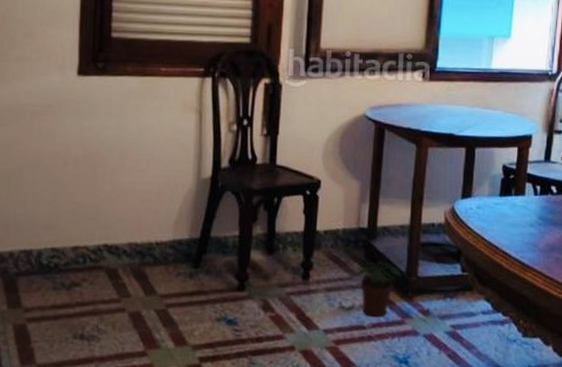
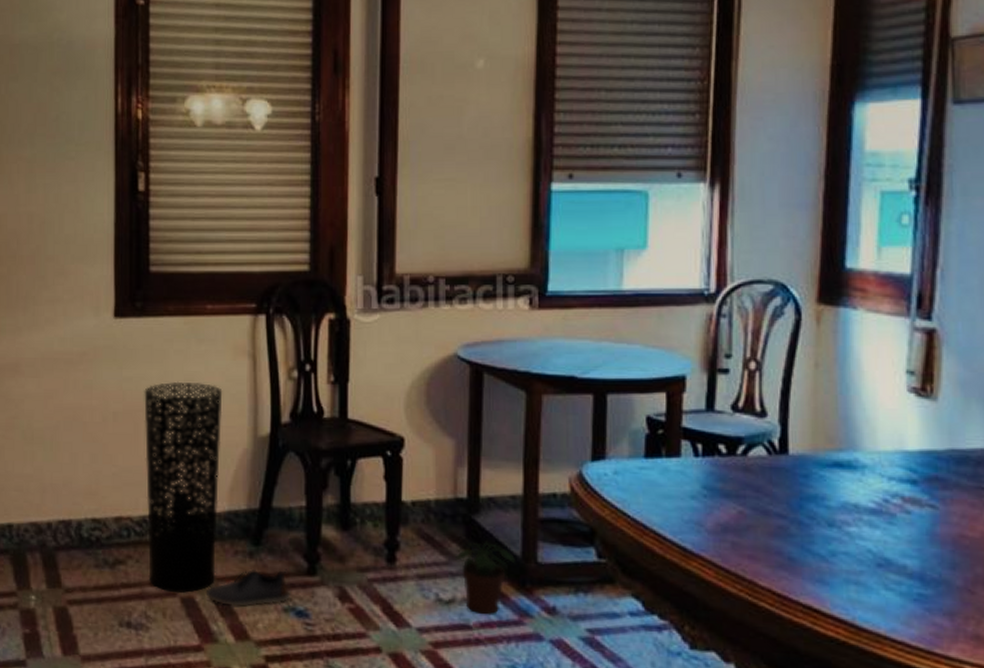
umbrella stand: none [101,131,172,309] -> present [144,381,223,594]
shoe: none [152,286,224,319] -> present [207,568,291,607]

